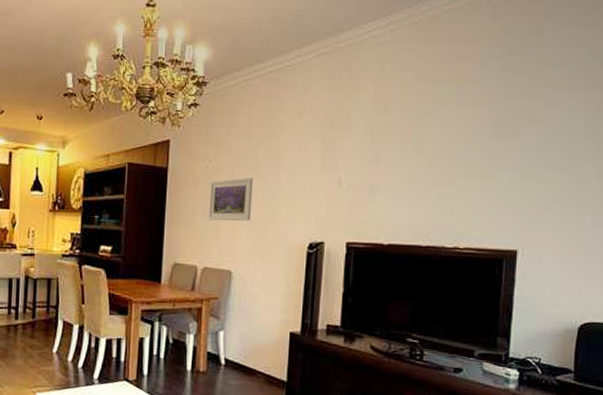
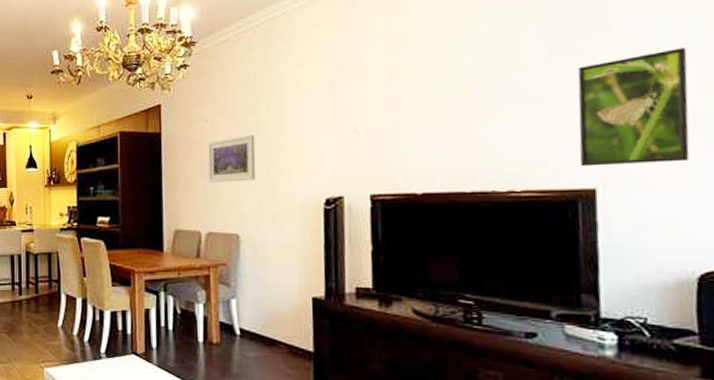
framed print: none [508,139,592,233] -> present [577,47,690,167]

